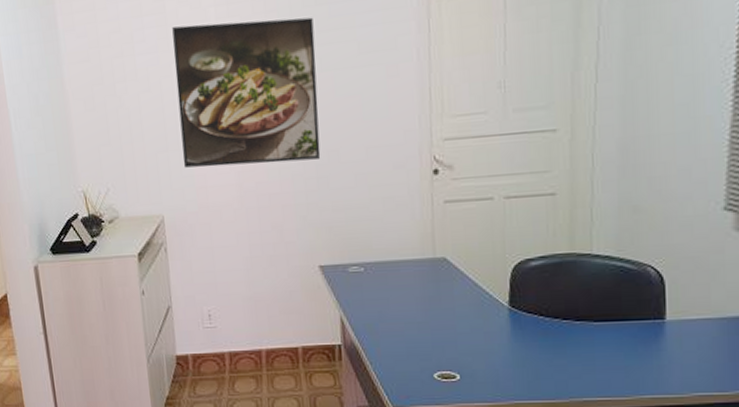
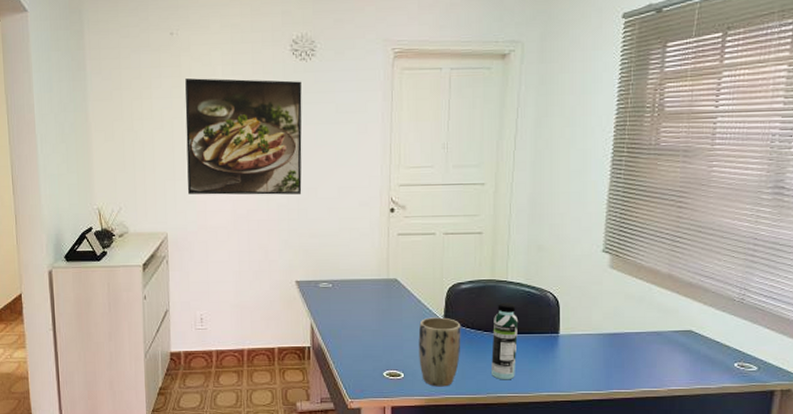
plant pot: none [476,303,533,391] -> present [418,317,461,387]
water bottle: none [573,281,608,381] -> present [491,302,518,380]

